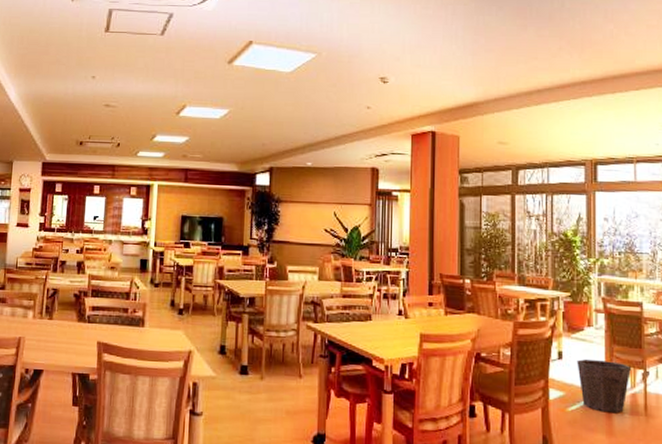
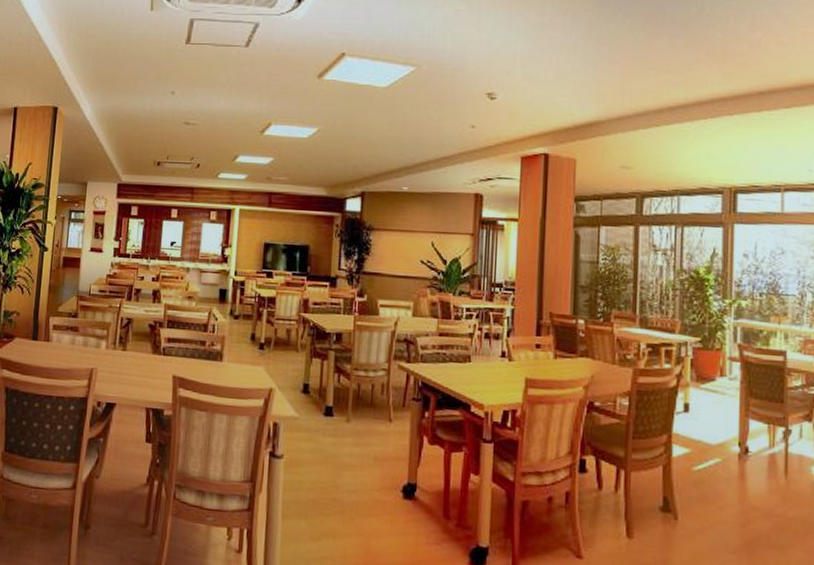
waste bin: present [577,359,631,412] -> none [705,413,770,474]

